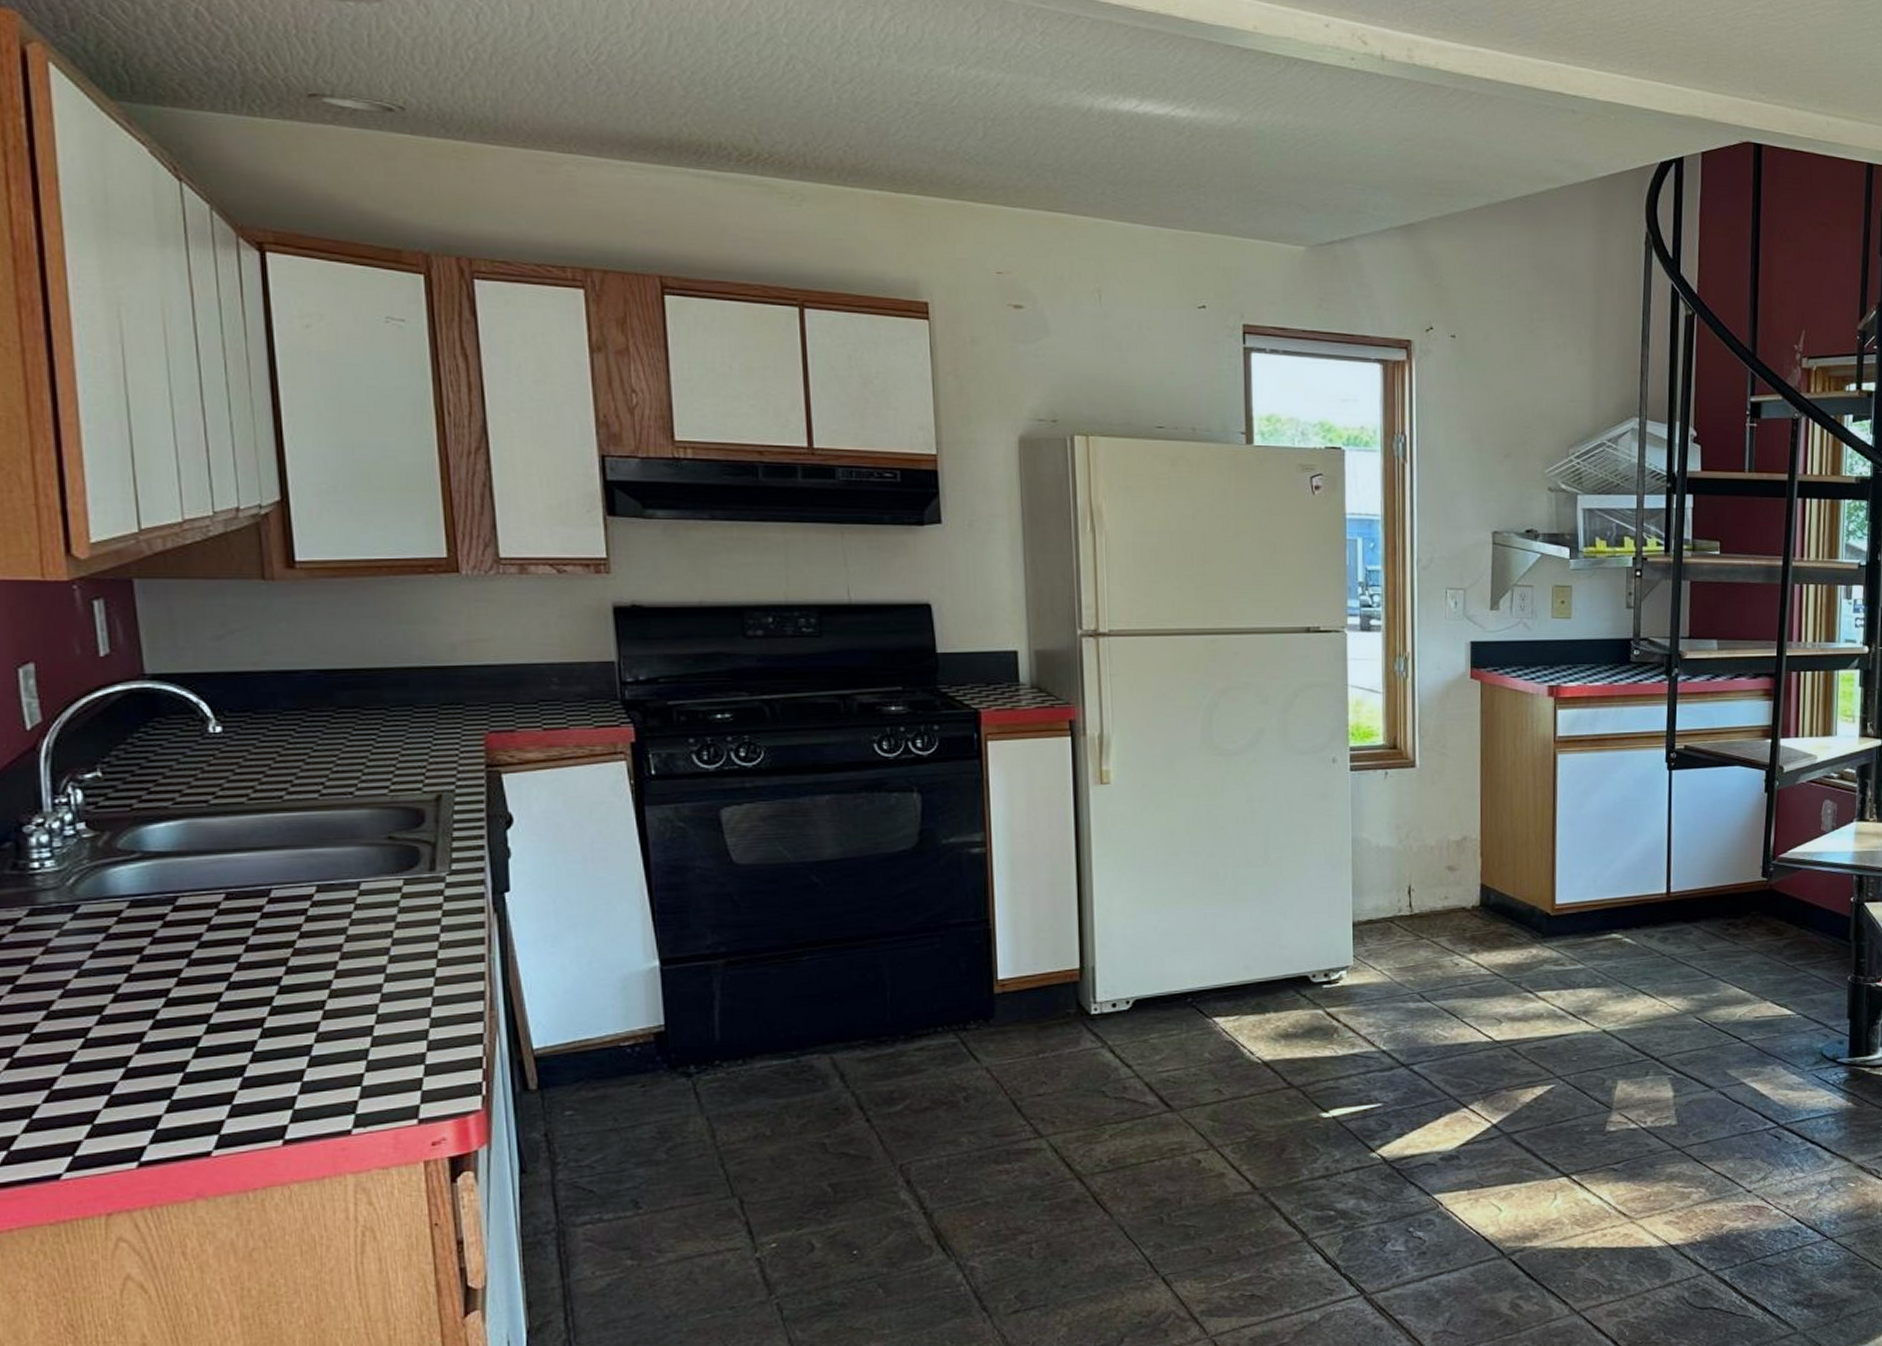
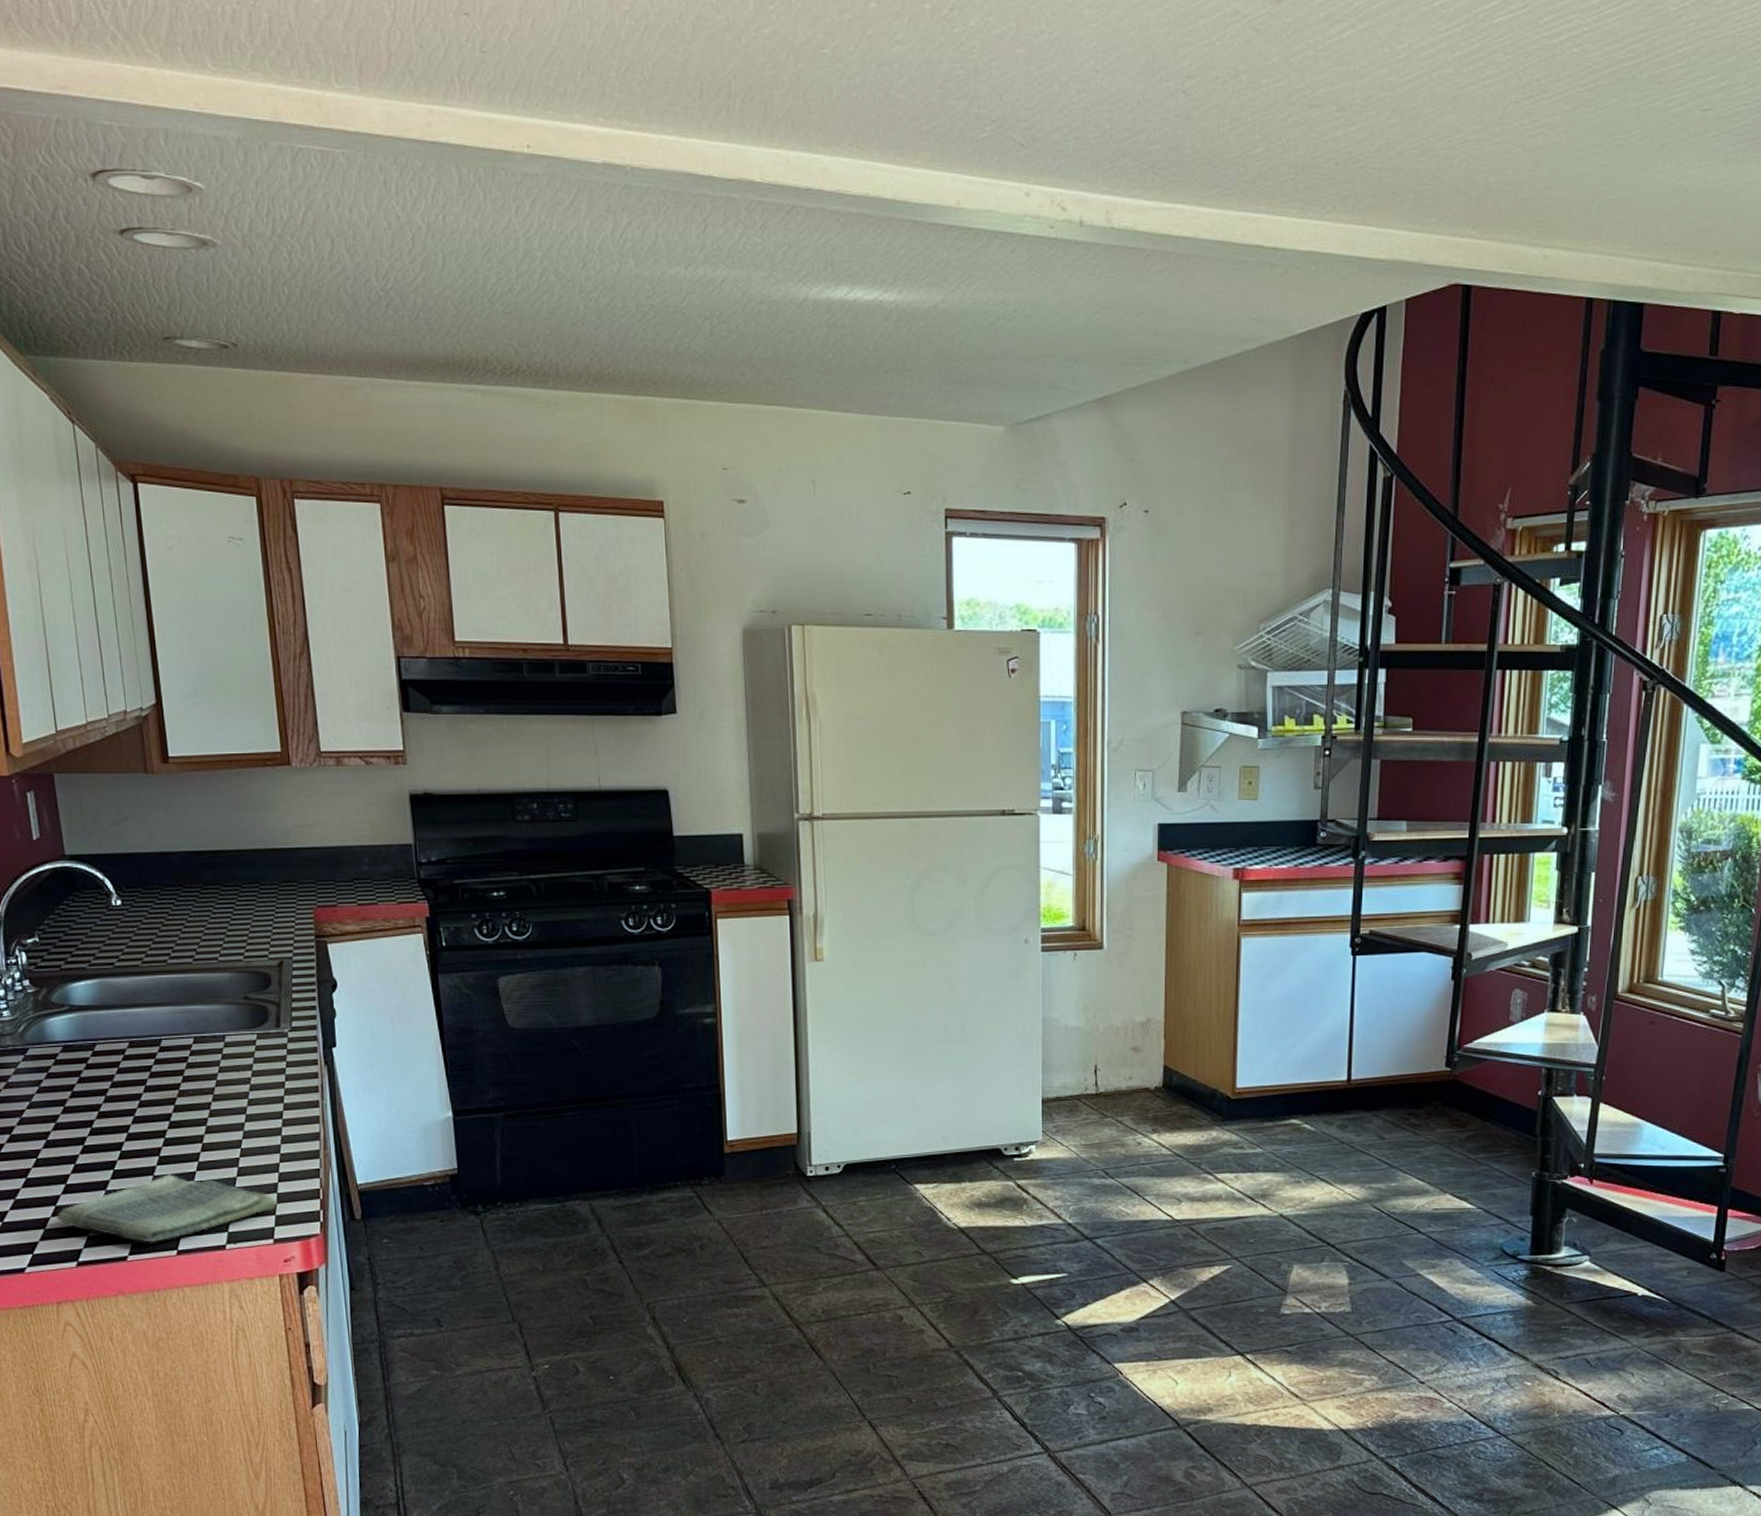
dish towel: none [111,1049,425,1134] -> present [57,1174,277,1243]

